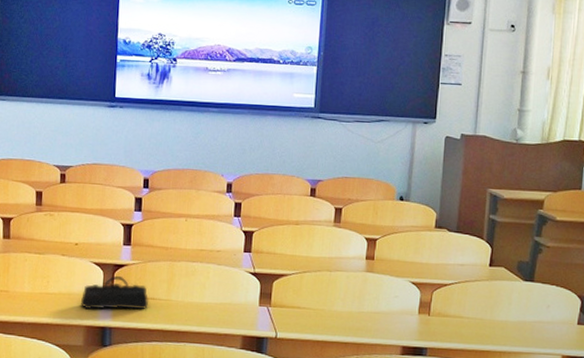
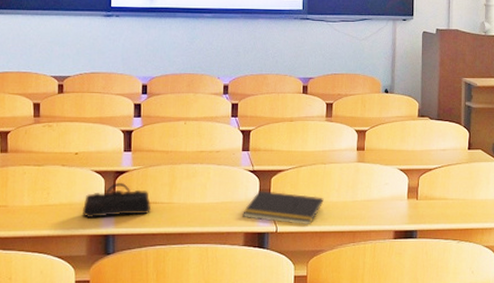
notepad: none [241,294,328,333] -> present [243,191,324,224]

